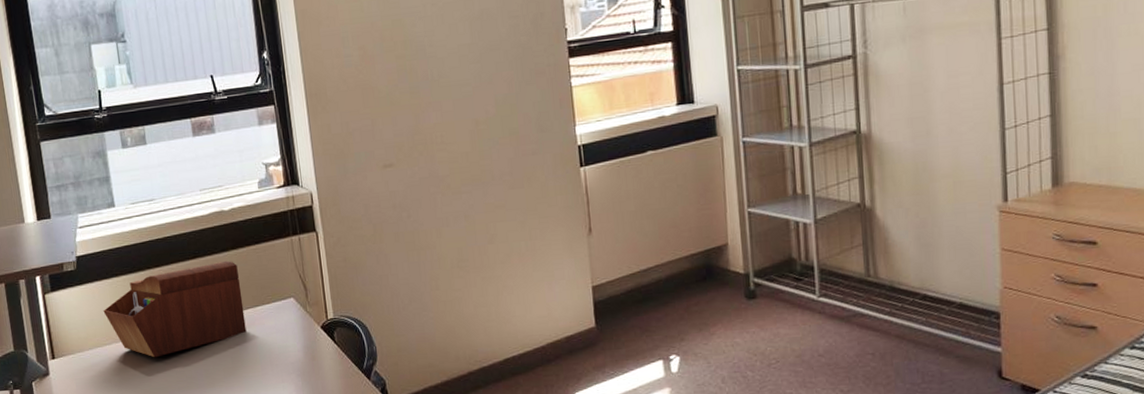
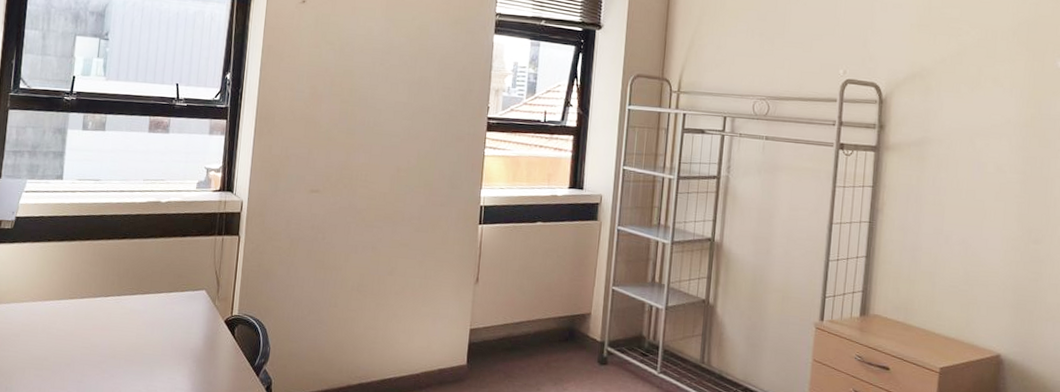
sewing box: present [103,261,247,358] -> none [28,246,161,322]

